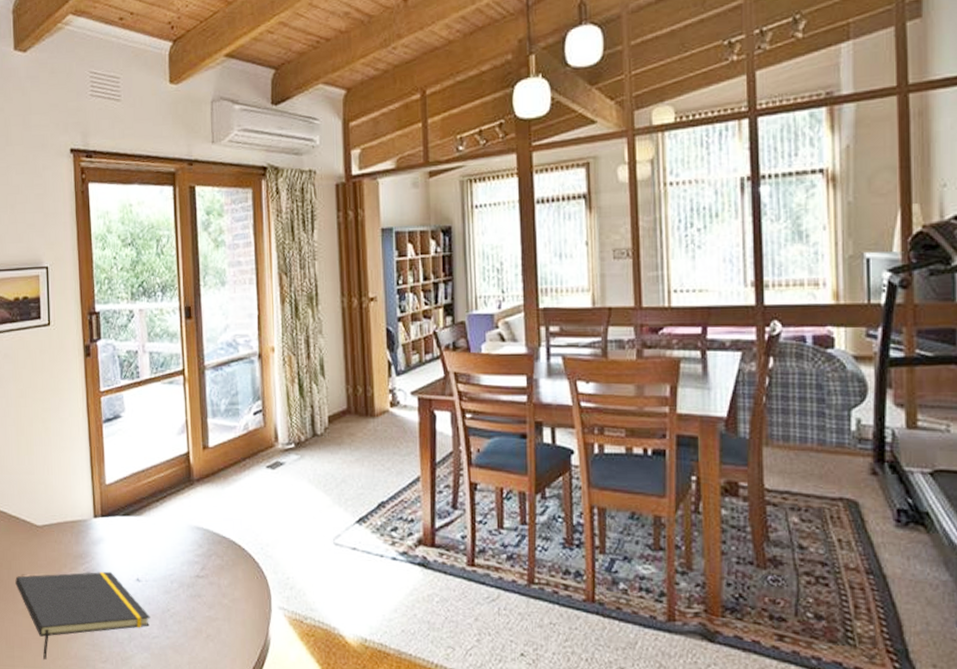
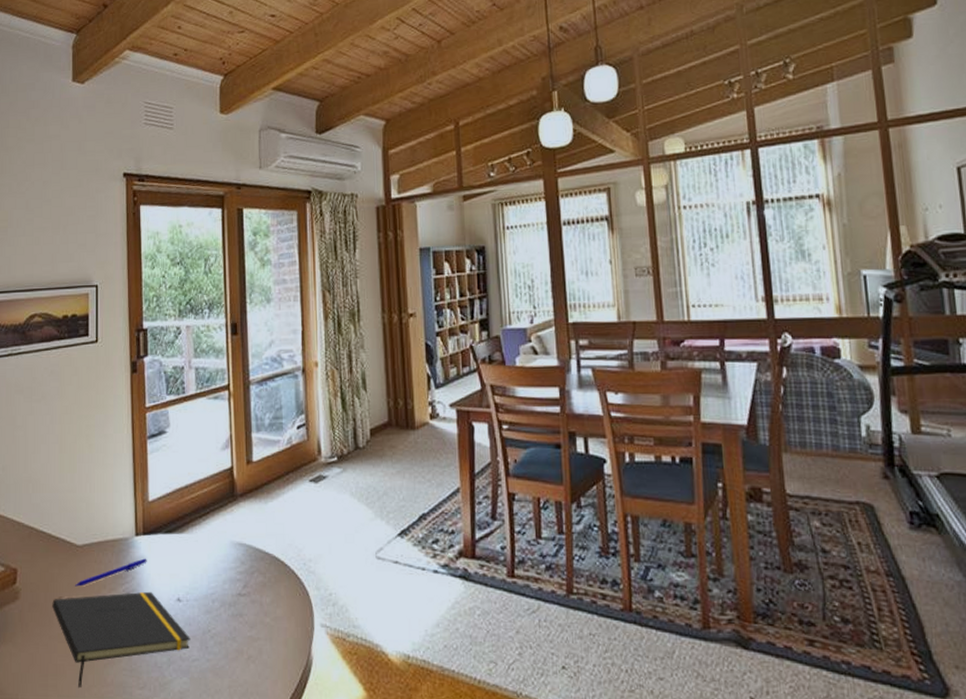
pen: none [37,539,106,565] -> present [75,558,147,587]

